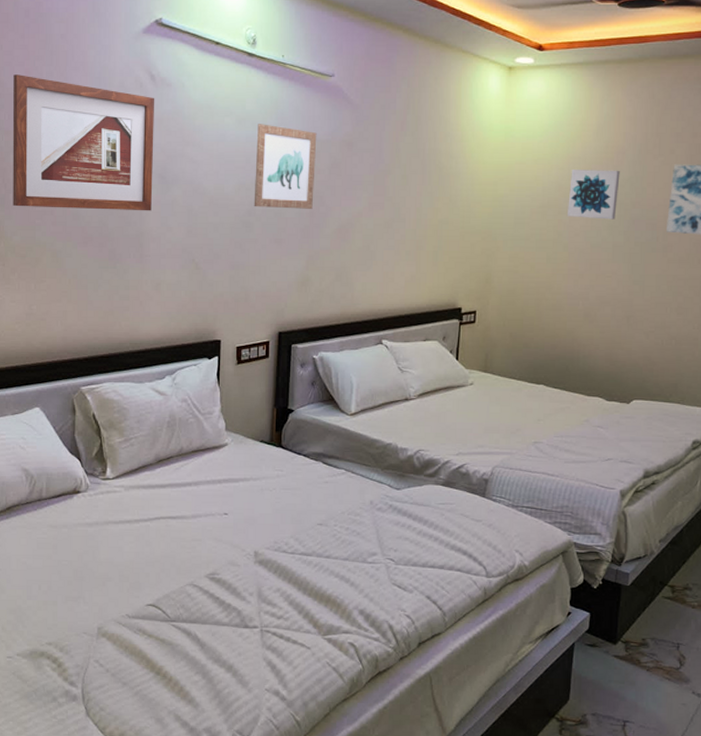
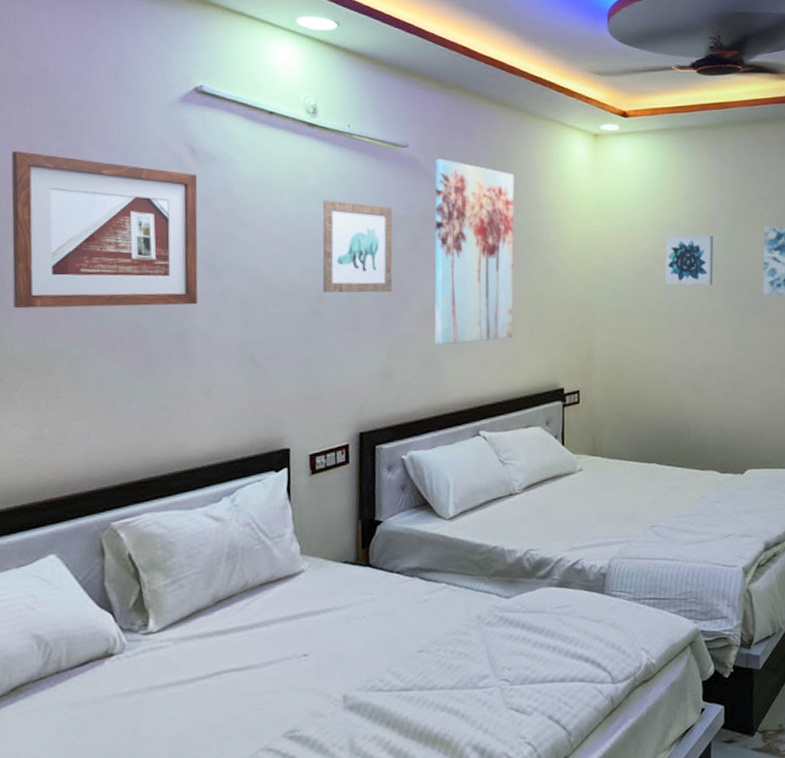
wall art: none [348,88,429,260] -> present [434,158,515,345]

